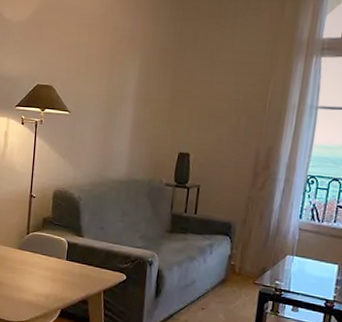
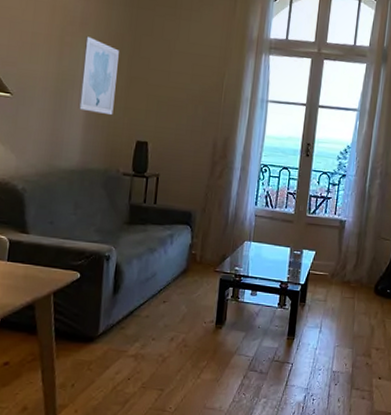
wall art: none [126,53,164,129] -> present [78,36,119,116]

